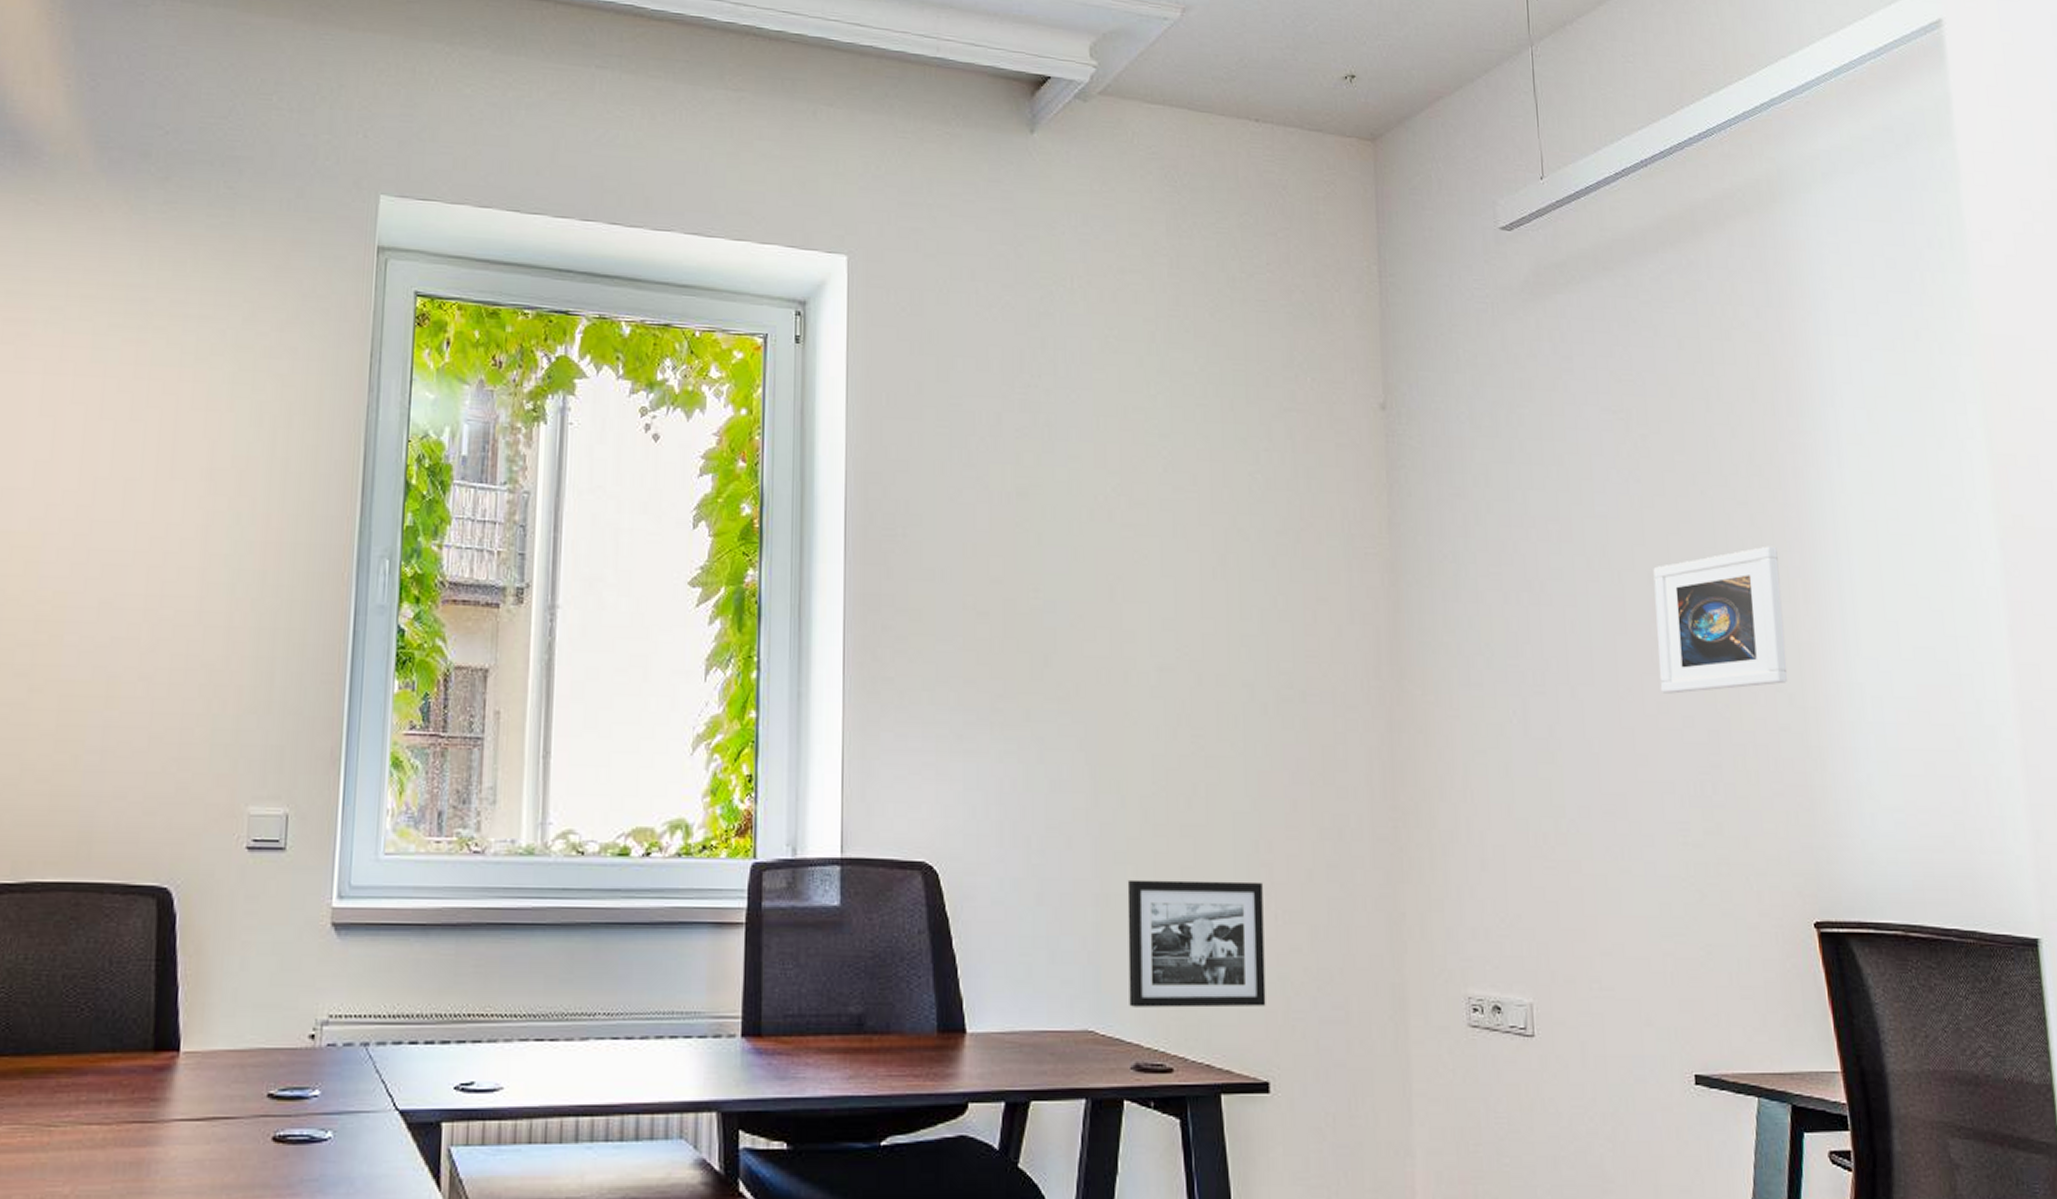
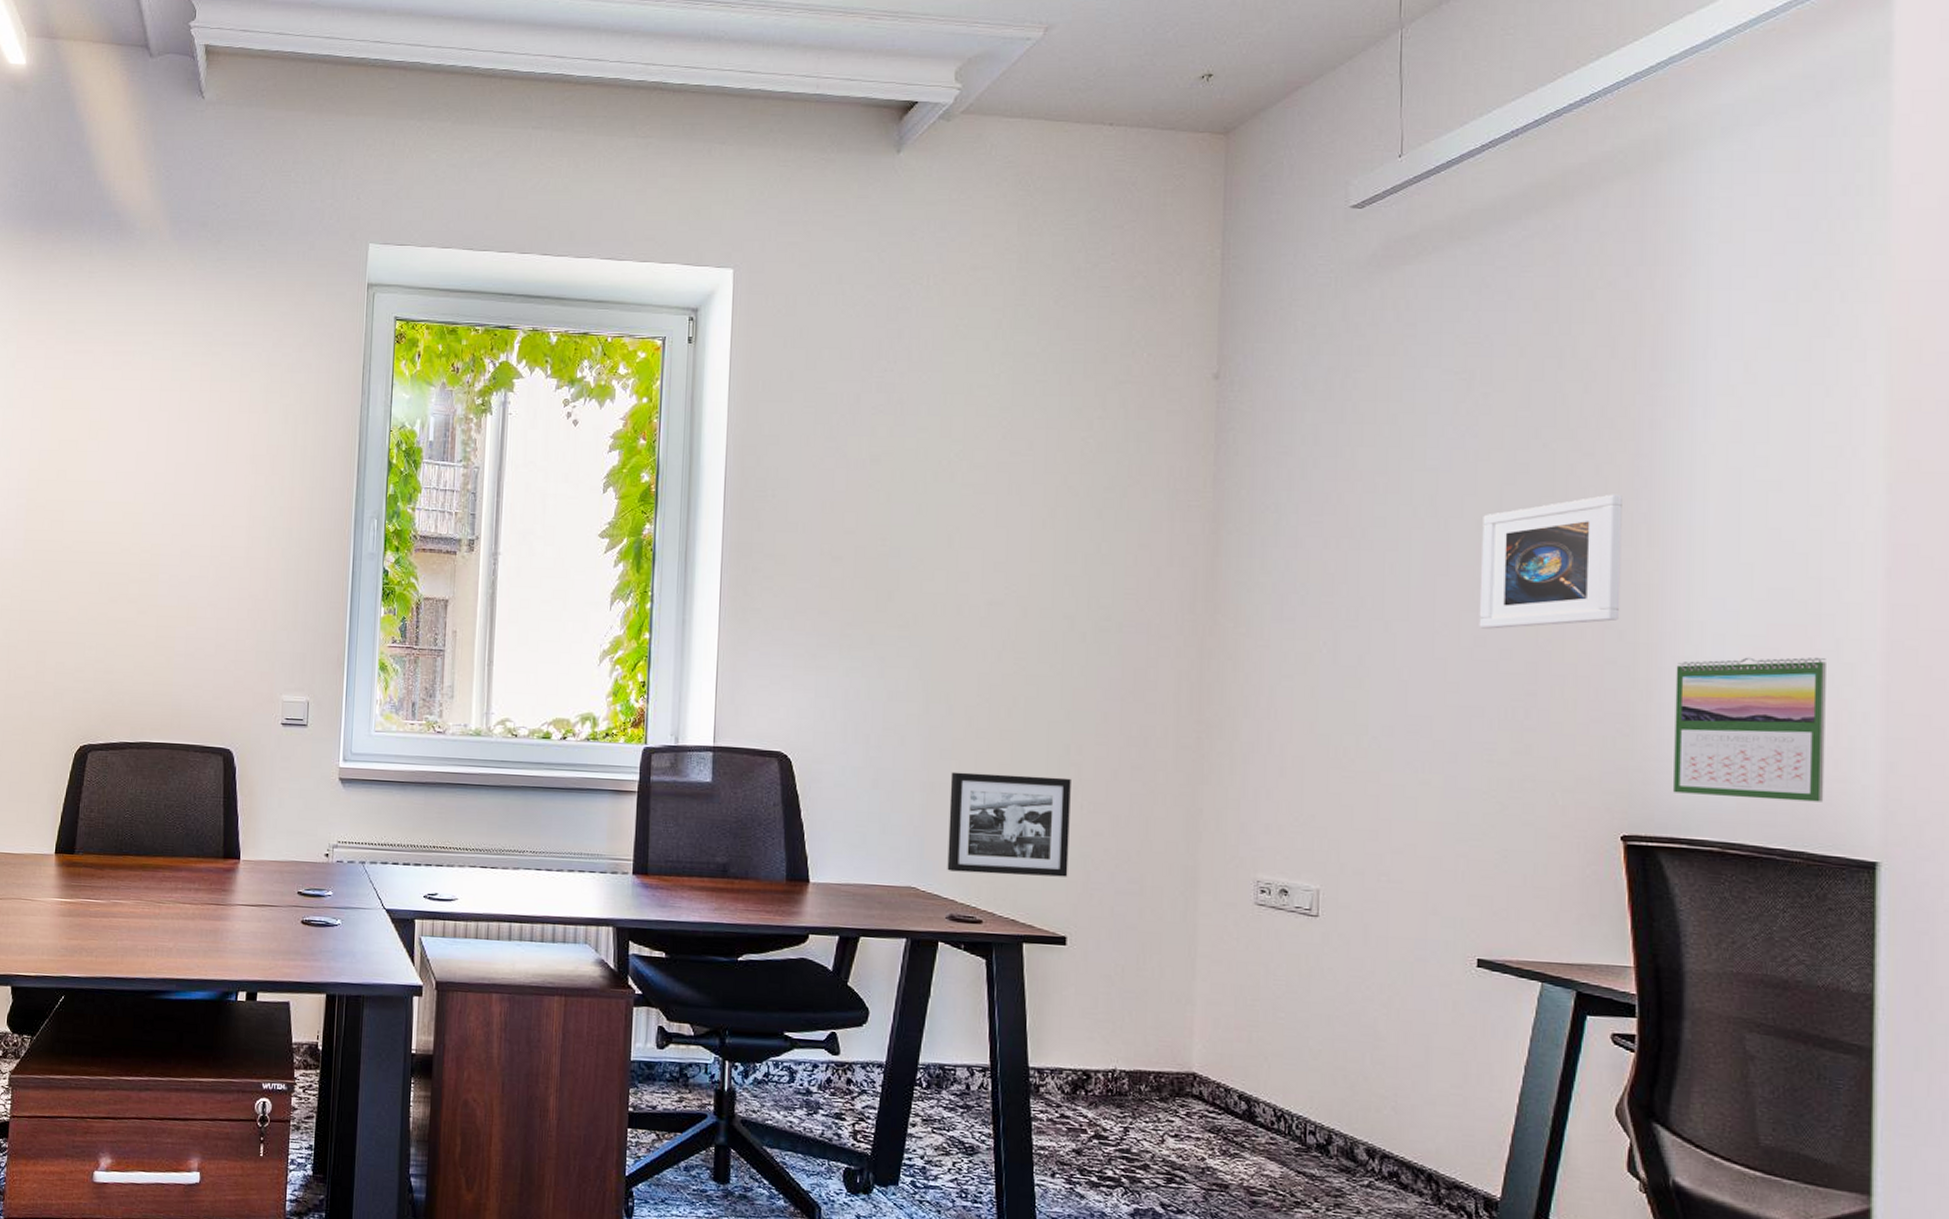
calendar: none [1843,719,1986,876] -> present [1674,657,1826,802]

